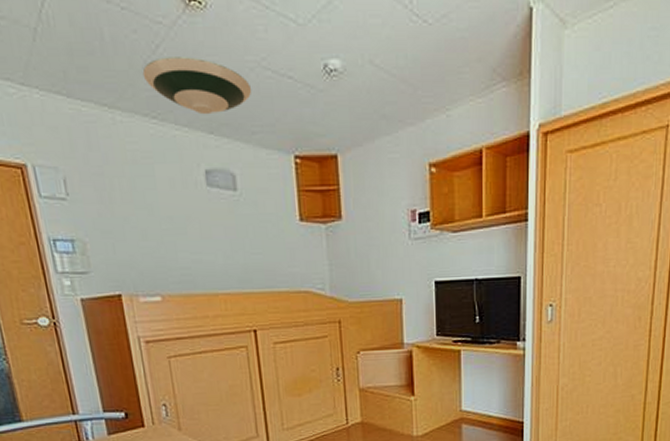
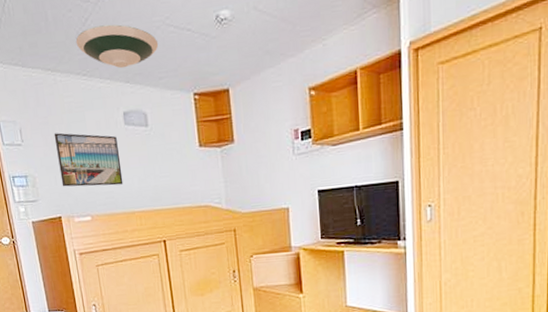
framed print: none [111,188,204,260] -> present [54,133,124,187]

